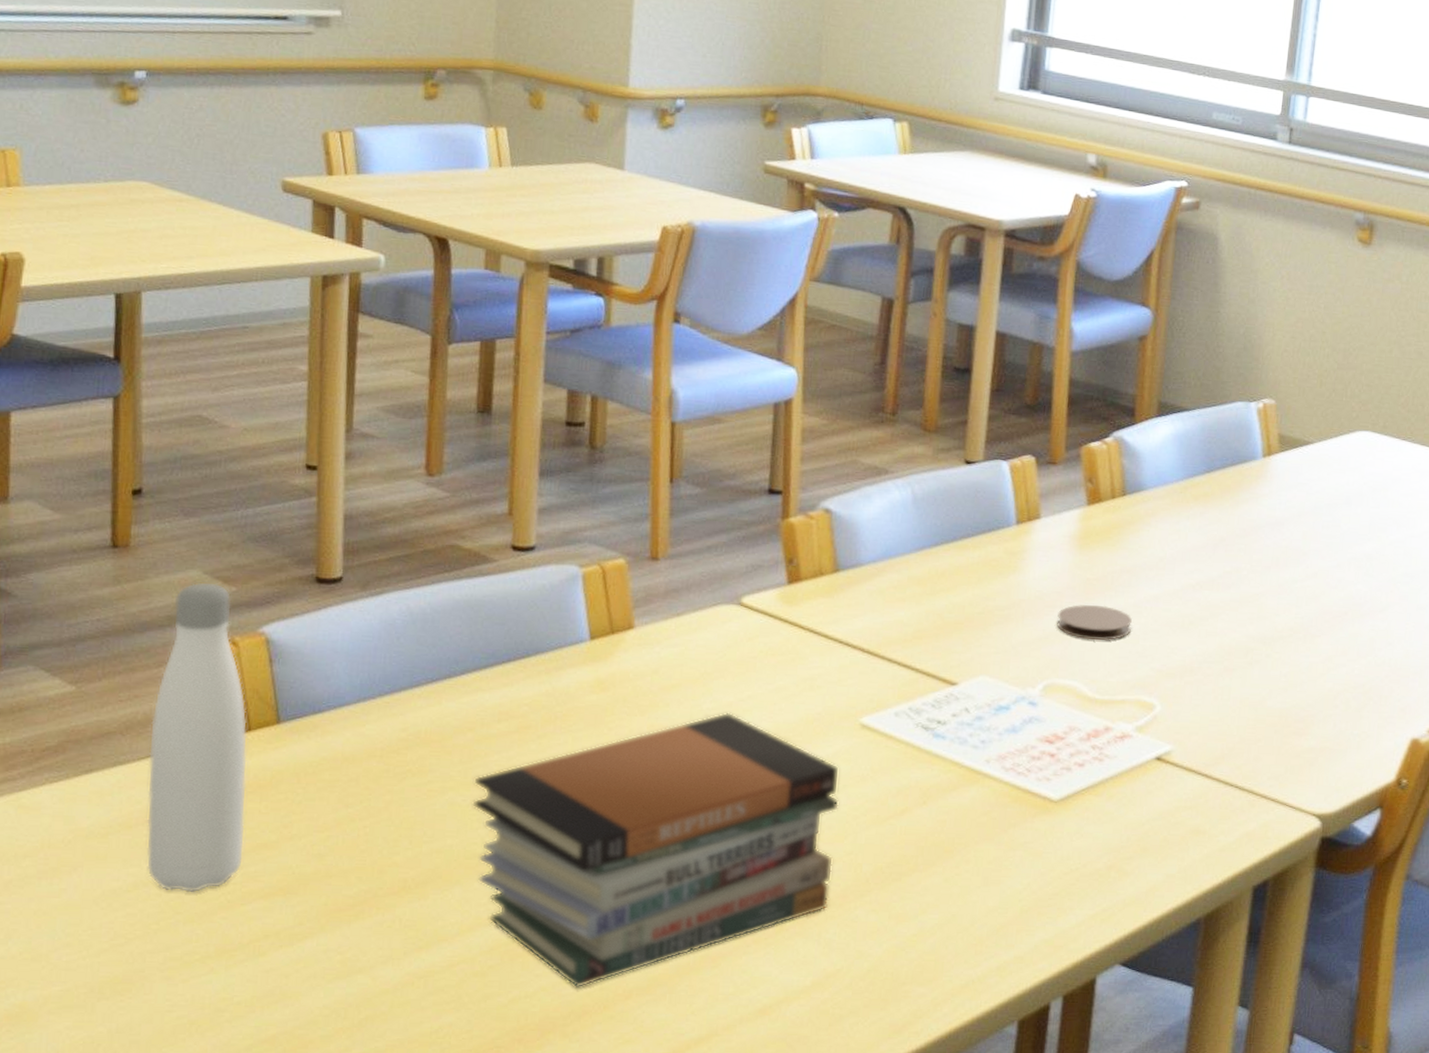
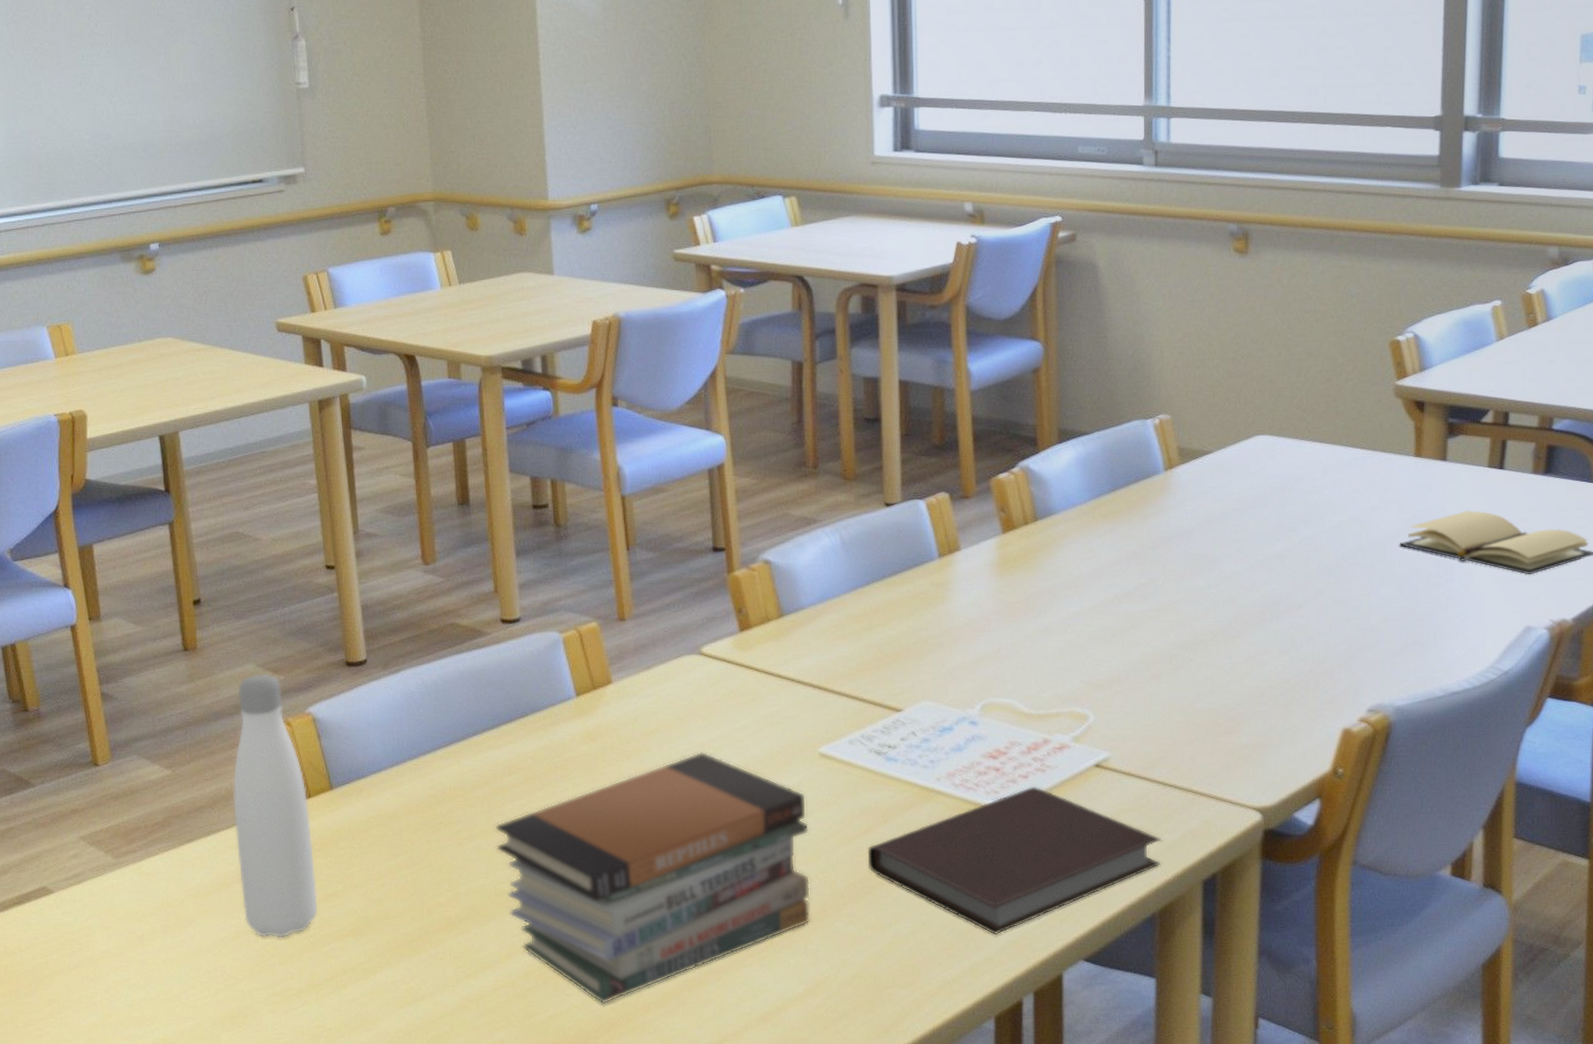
notebook: none [899,775,1216,933] -> present [868,786,1161,935]
coaster: present [1057,605,1132,640] -> none [987,625,1058,660]

